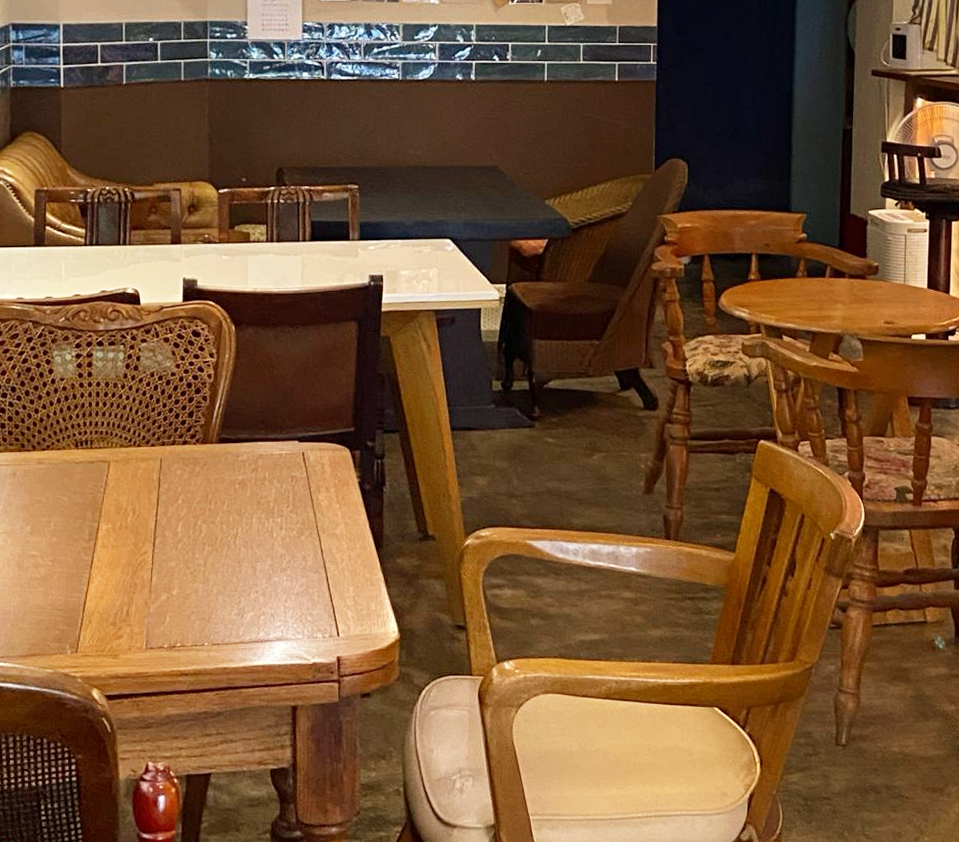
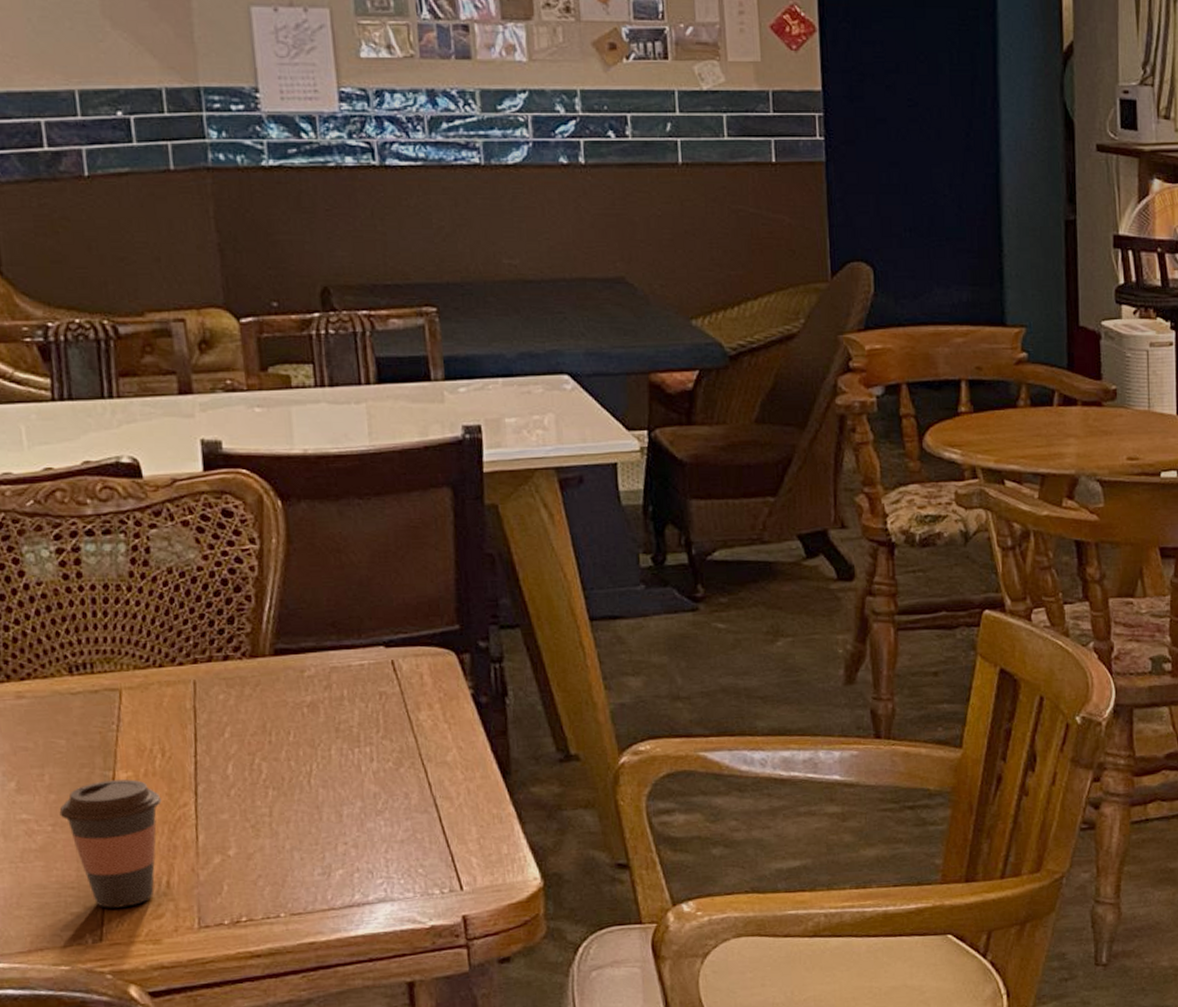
coffee cup: none [58,530,129,628] -> present [59,779,162,908]

